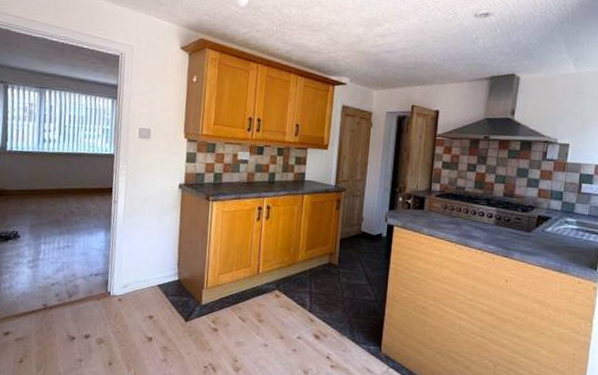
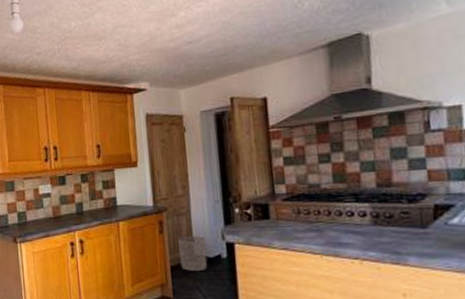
waste bin: none [348,215,372,245] -> present [178,236,207,271]

